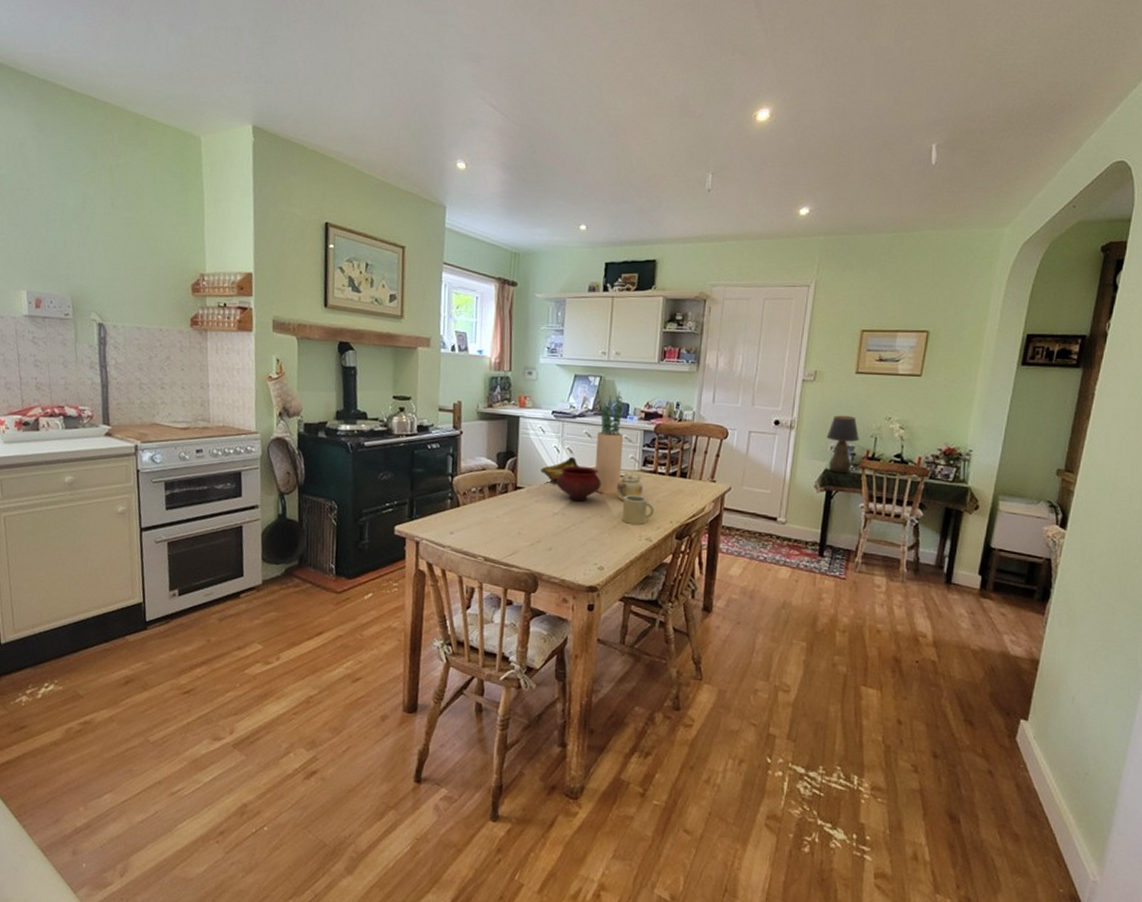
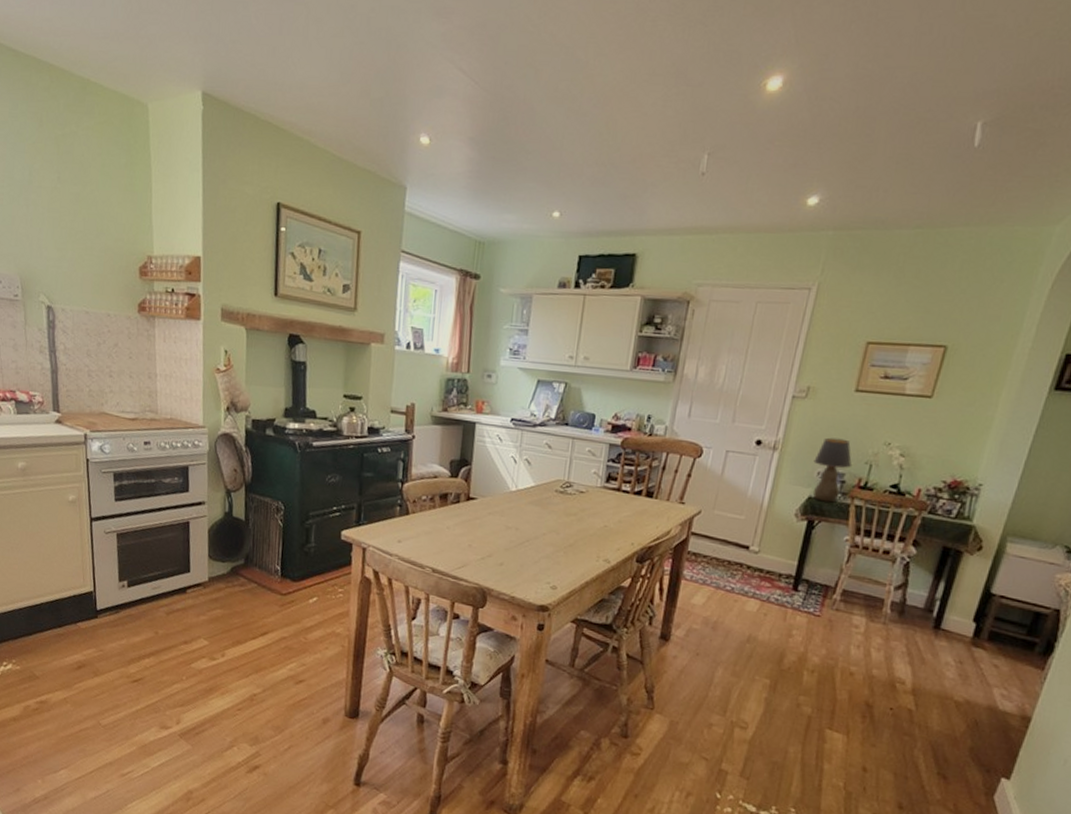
fruit: present [540,456,579,484] -> none [495,468,537,496]
bowl: present [556,465,601,502] -> none [512,478,560,517]
vase: present [594,391,624,494] -> none [553,400,590,511]
teapot: present [616,475,644,501] -> none [575,491,605,519]
mug: present [621,495,654,525] -> none [579,512,615,545]

